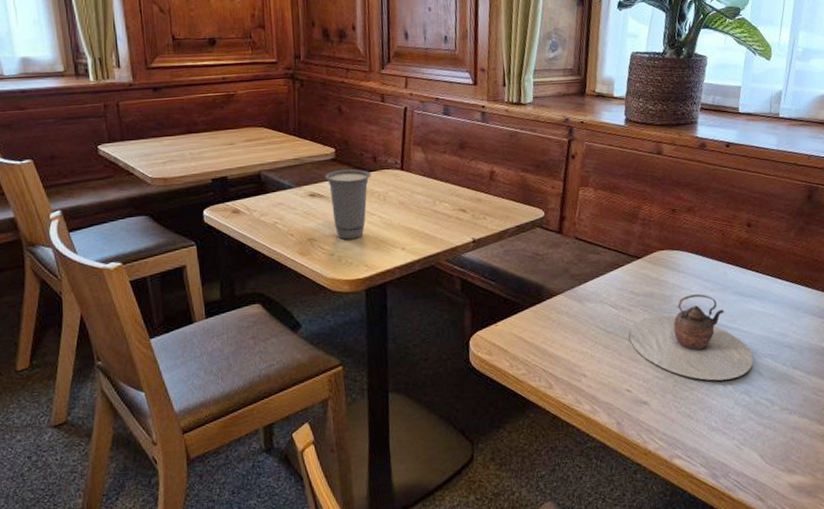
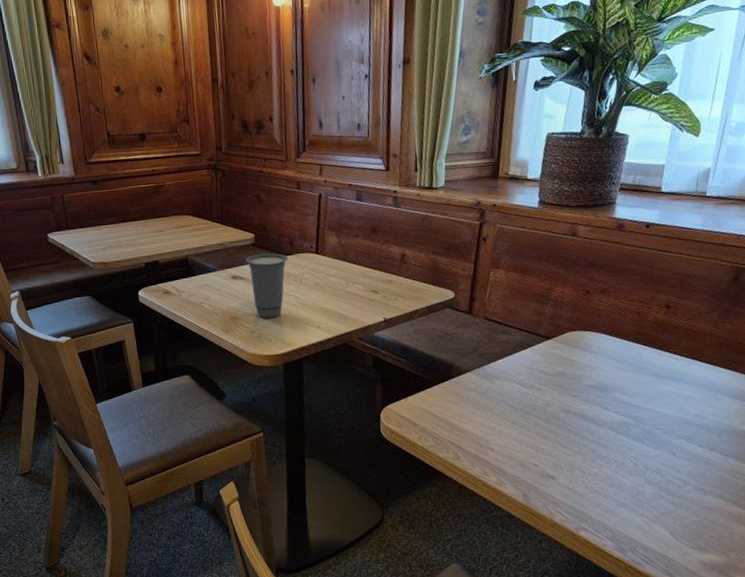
teapot: present [629,294,753,381] -> none [537,374,667,459]

